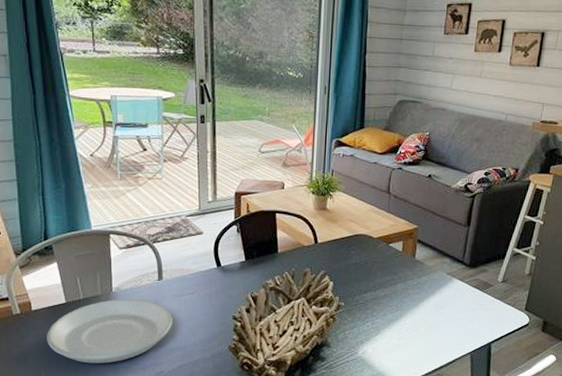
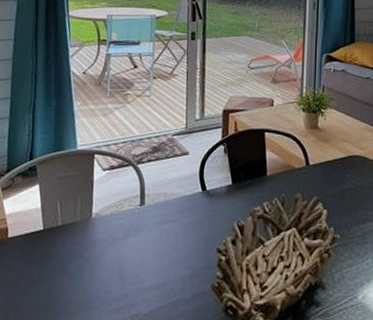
plate: present [47,299,172,364] -> none [19,226,152,303]

